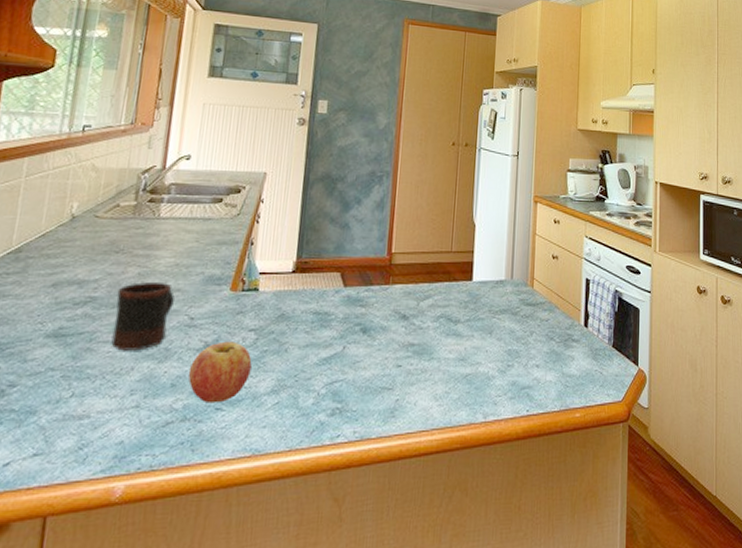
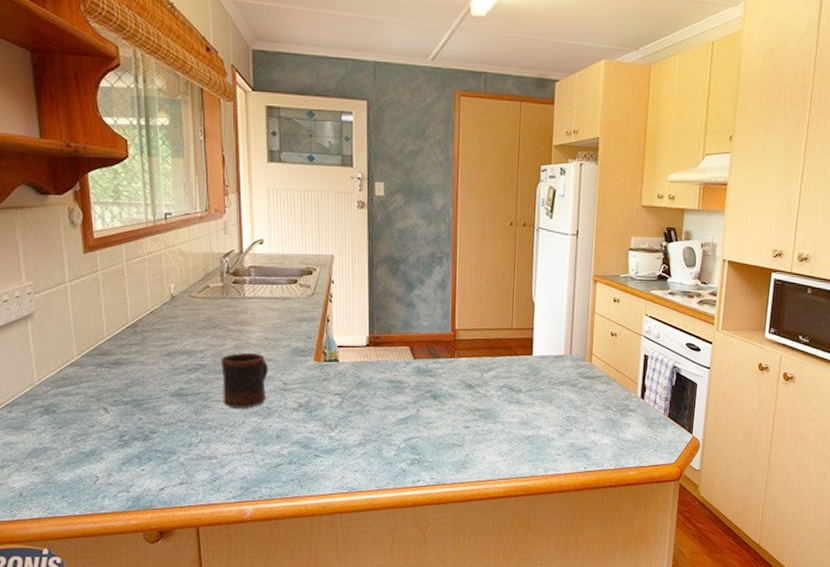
fruit: present [188,341,252,404] -> none [289,403,340,452]

